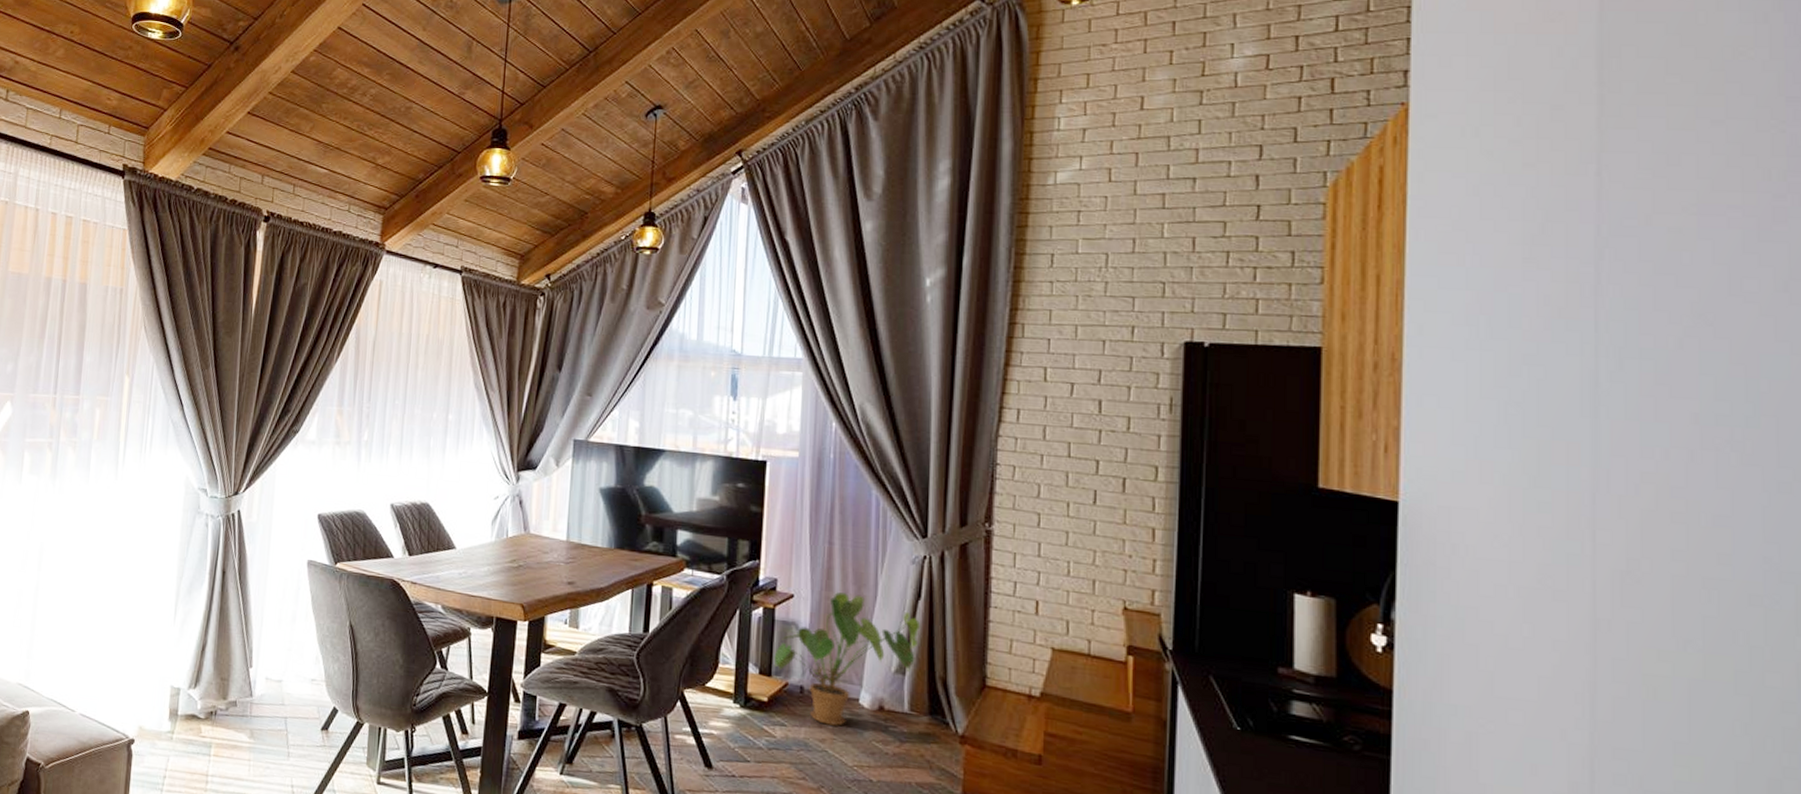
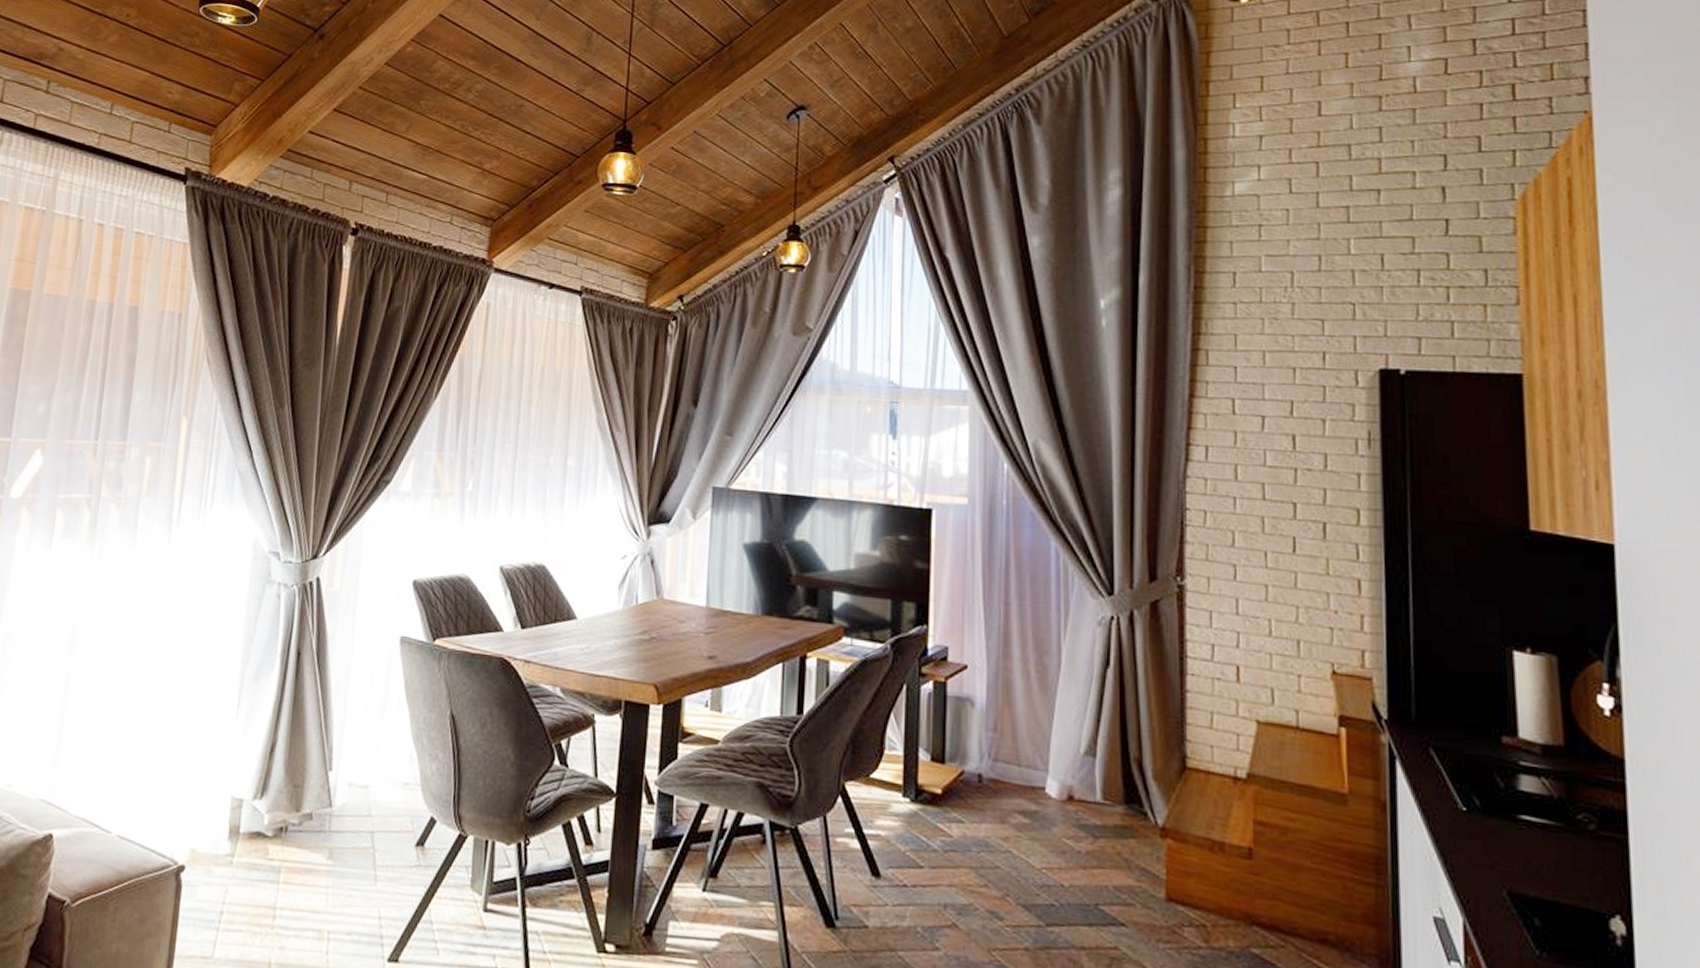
house plant: present [774,592,921,727] -> none [947,661,1111,822]

